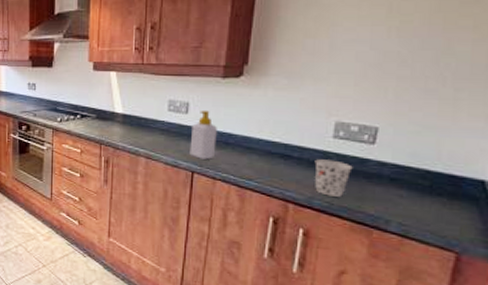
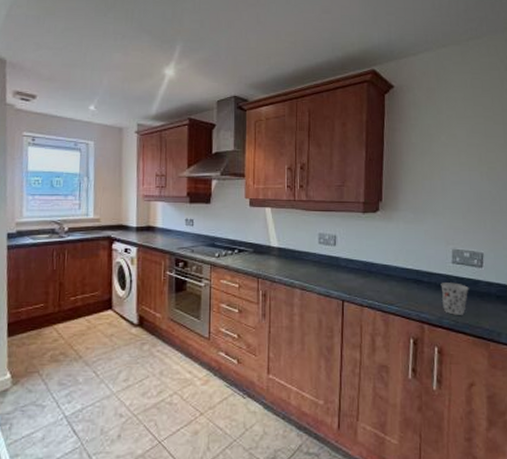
soap bottle: present [189,111,217,160] -> none [339,243,362,288]

